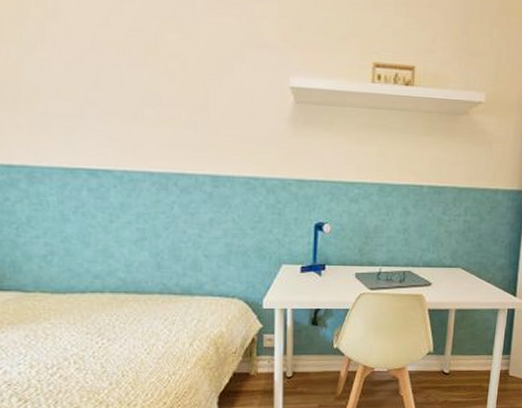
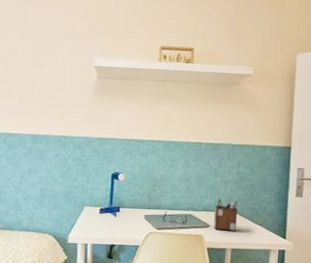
desk organizer: none [435,252,464,289] -> present [213,199,238,231]

